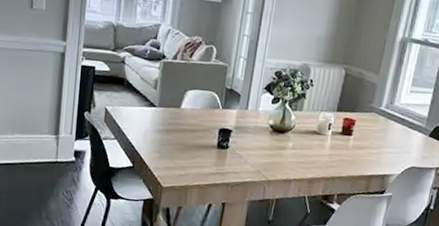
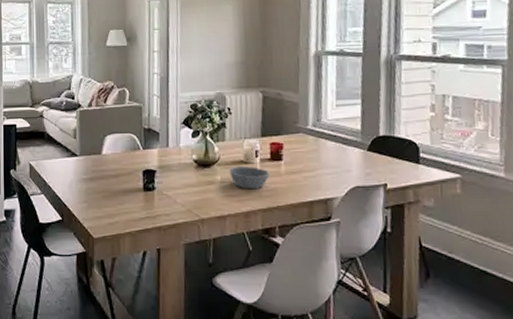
bowl: none [300,136,338,159] -> present [228,167,269,189]

